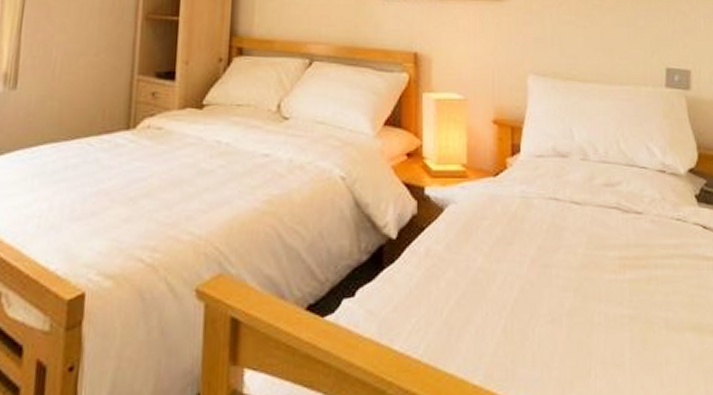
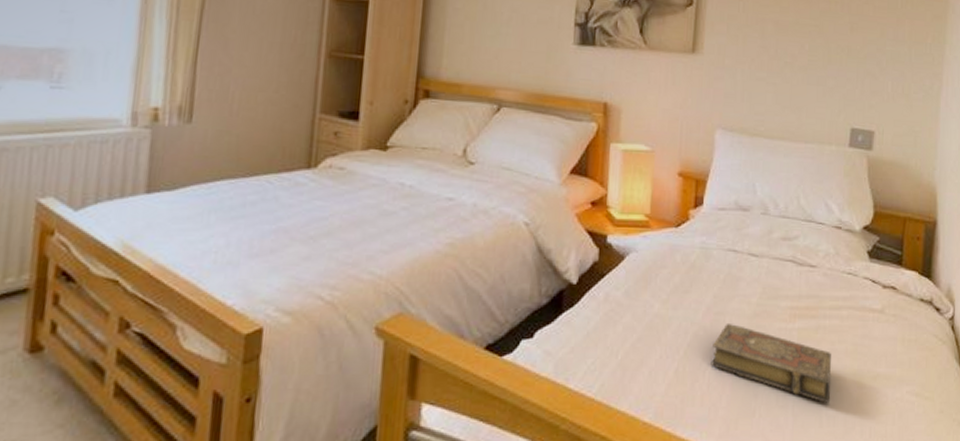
book: none [540,275,669,362] -> present [710,322,831,404]

